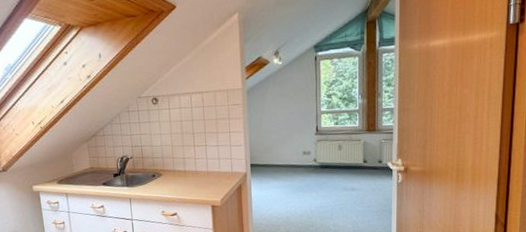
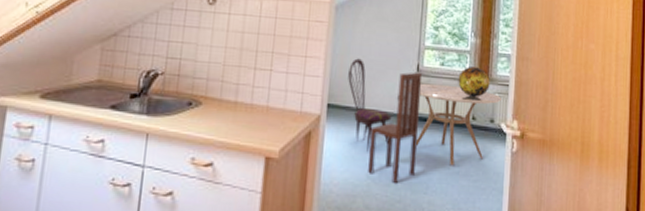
dining chair: none [263,128,300,194] -> present [348,58,392,152]
chair: none [285,132,322,214] -> present [368,72,423,183]
dining table: none [308,138,387,198] -> present [404,83,501,166]
decorative globe: none [350,121,377,146] -> present [458,65,490,97]

